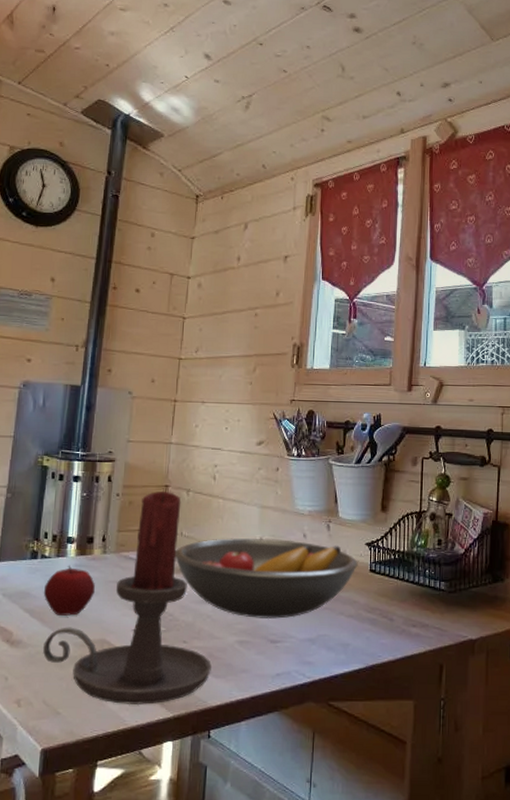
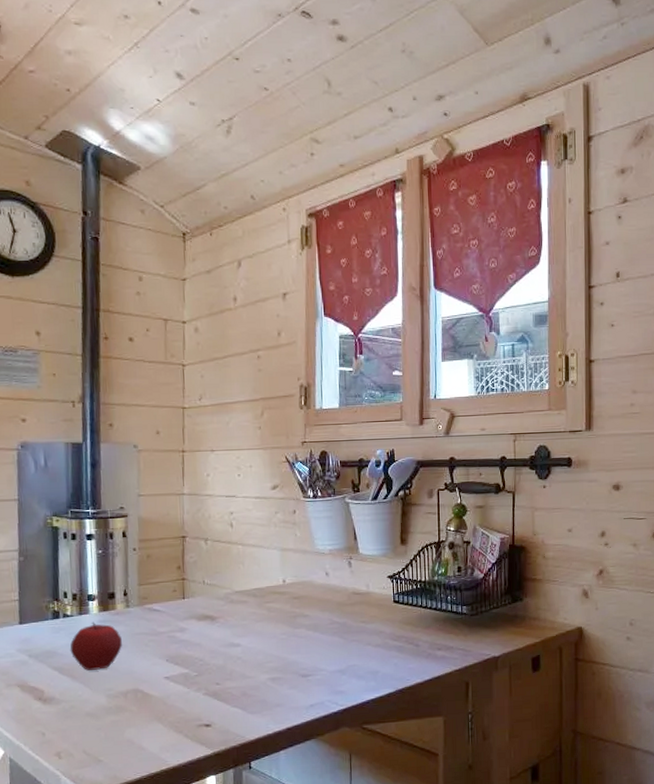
candle holder: present [42,491,213,705] -> none [76,542,247,747]
fruit bowl: present [175,538,358,619] -> none [199,579,382,656]

